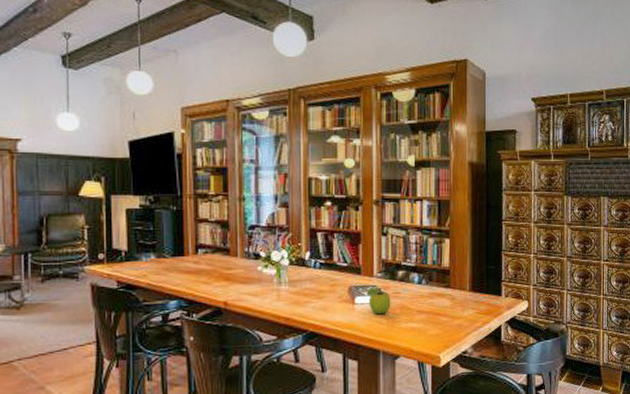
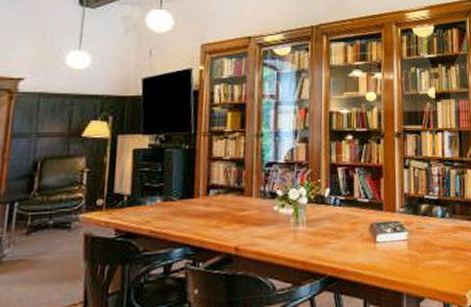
fruit: present [366,288,391,315] -> none [388,224,414,253]

